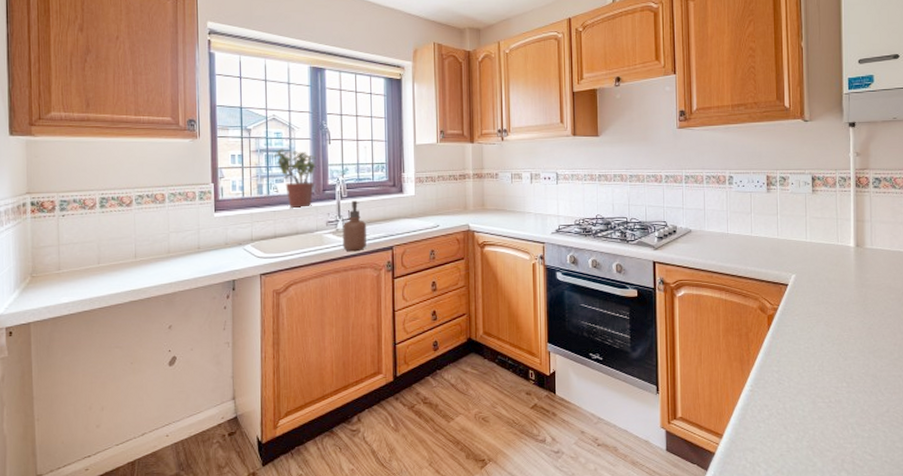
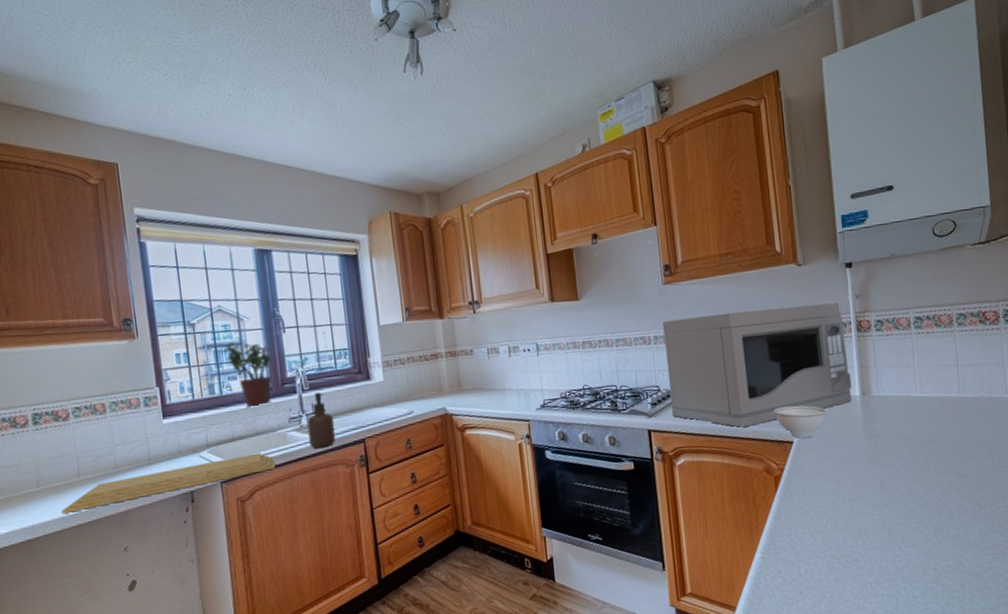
cutting board: none [117,251,311,290] -> present [61,453,276,514]
microwave: none [674,158,847,268] -> present [663,302,852,428]
bowl: none [772,251,823,283] -> present [773,405,828,439]

